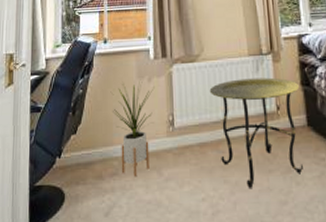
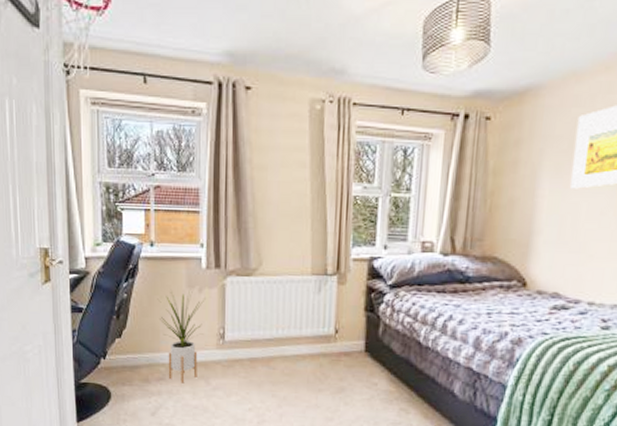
side table: present [209,77,303,188] -> none [265,298,363,404]

